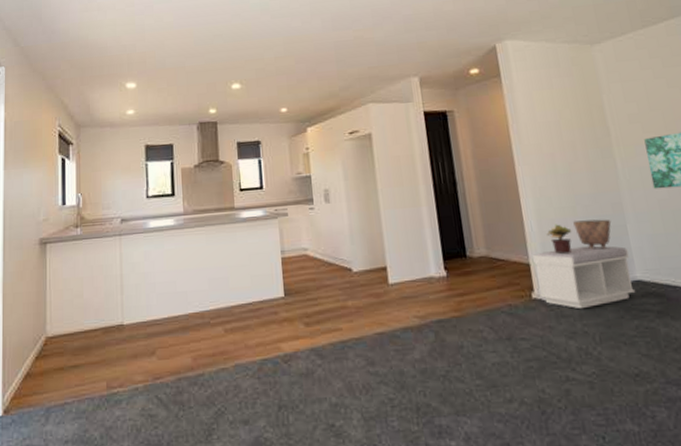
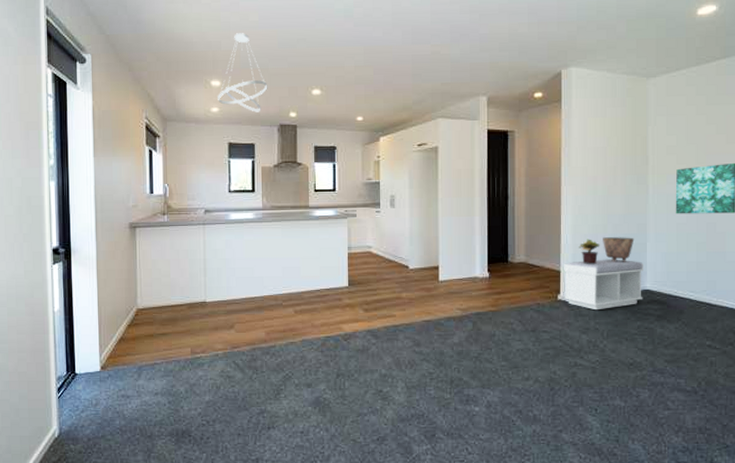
pendant light: none [133,34,185,112] -> present [218,33,268,112]

